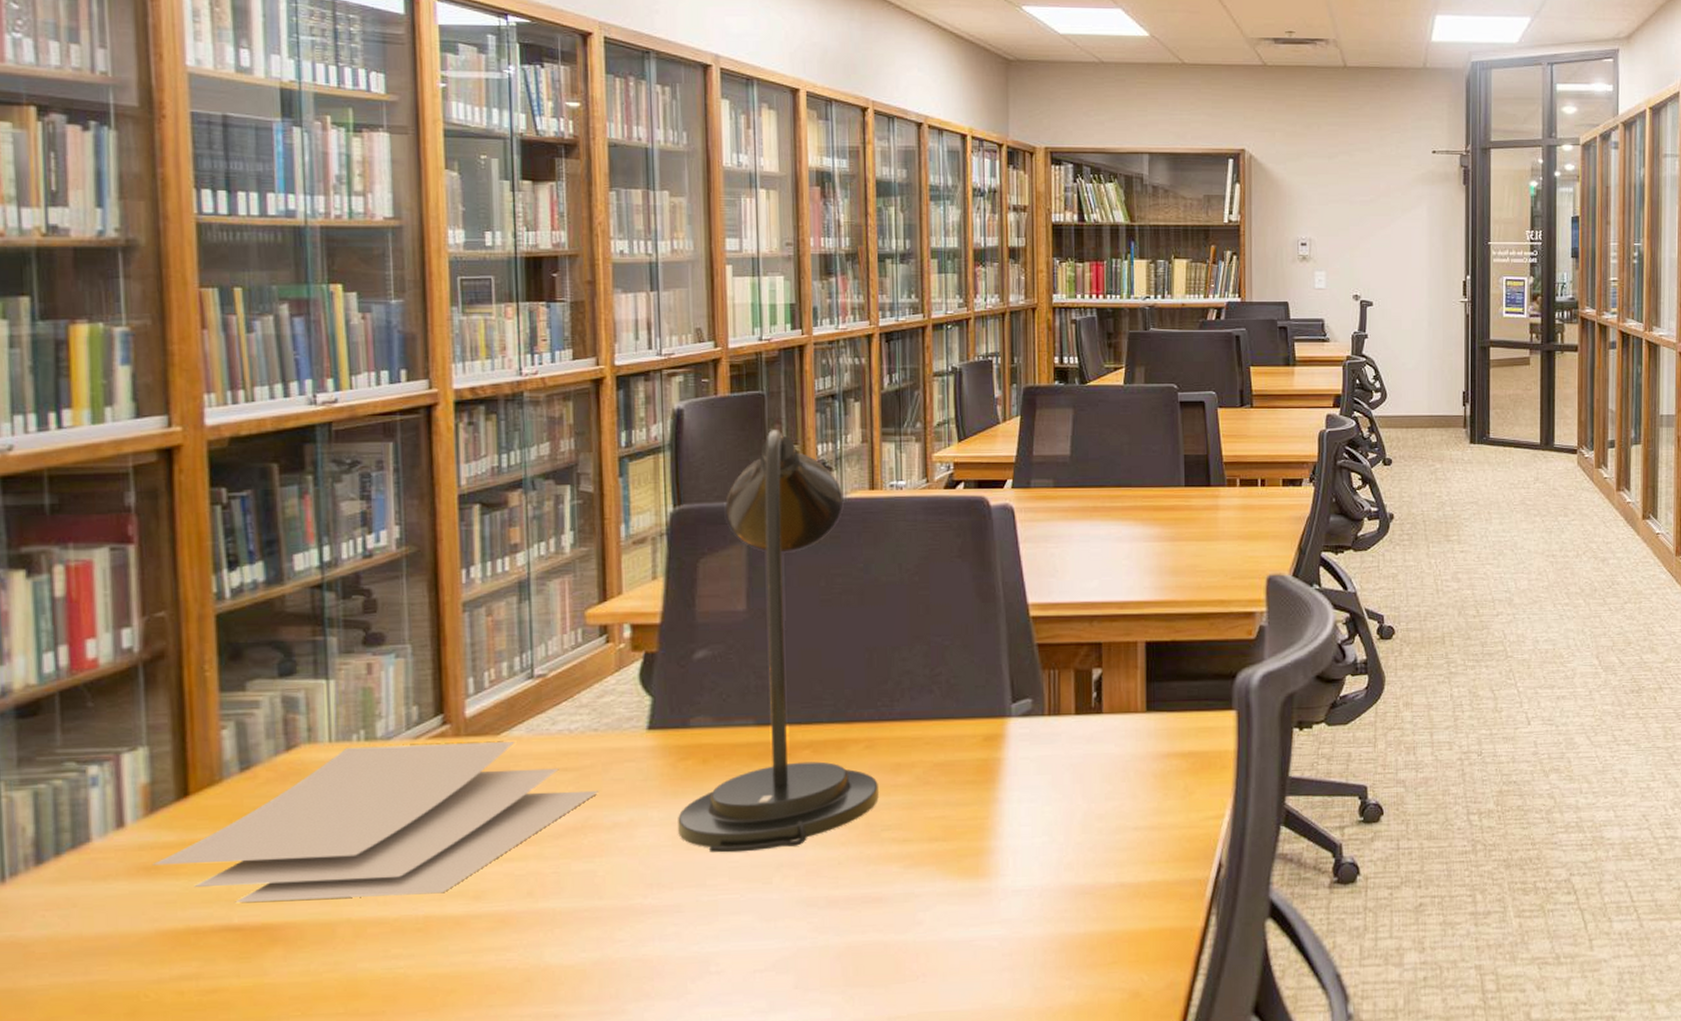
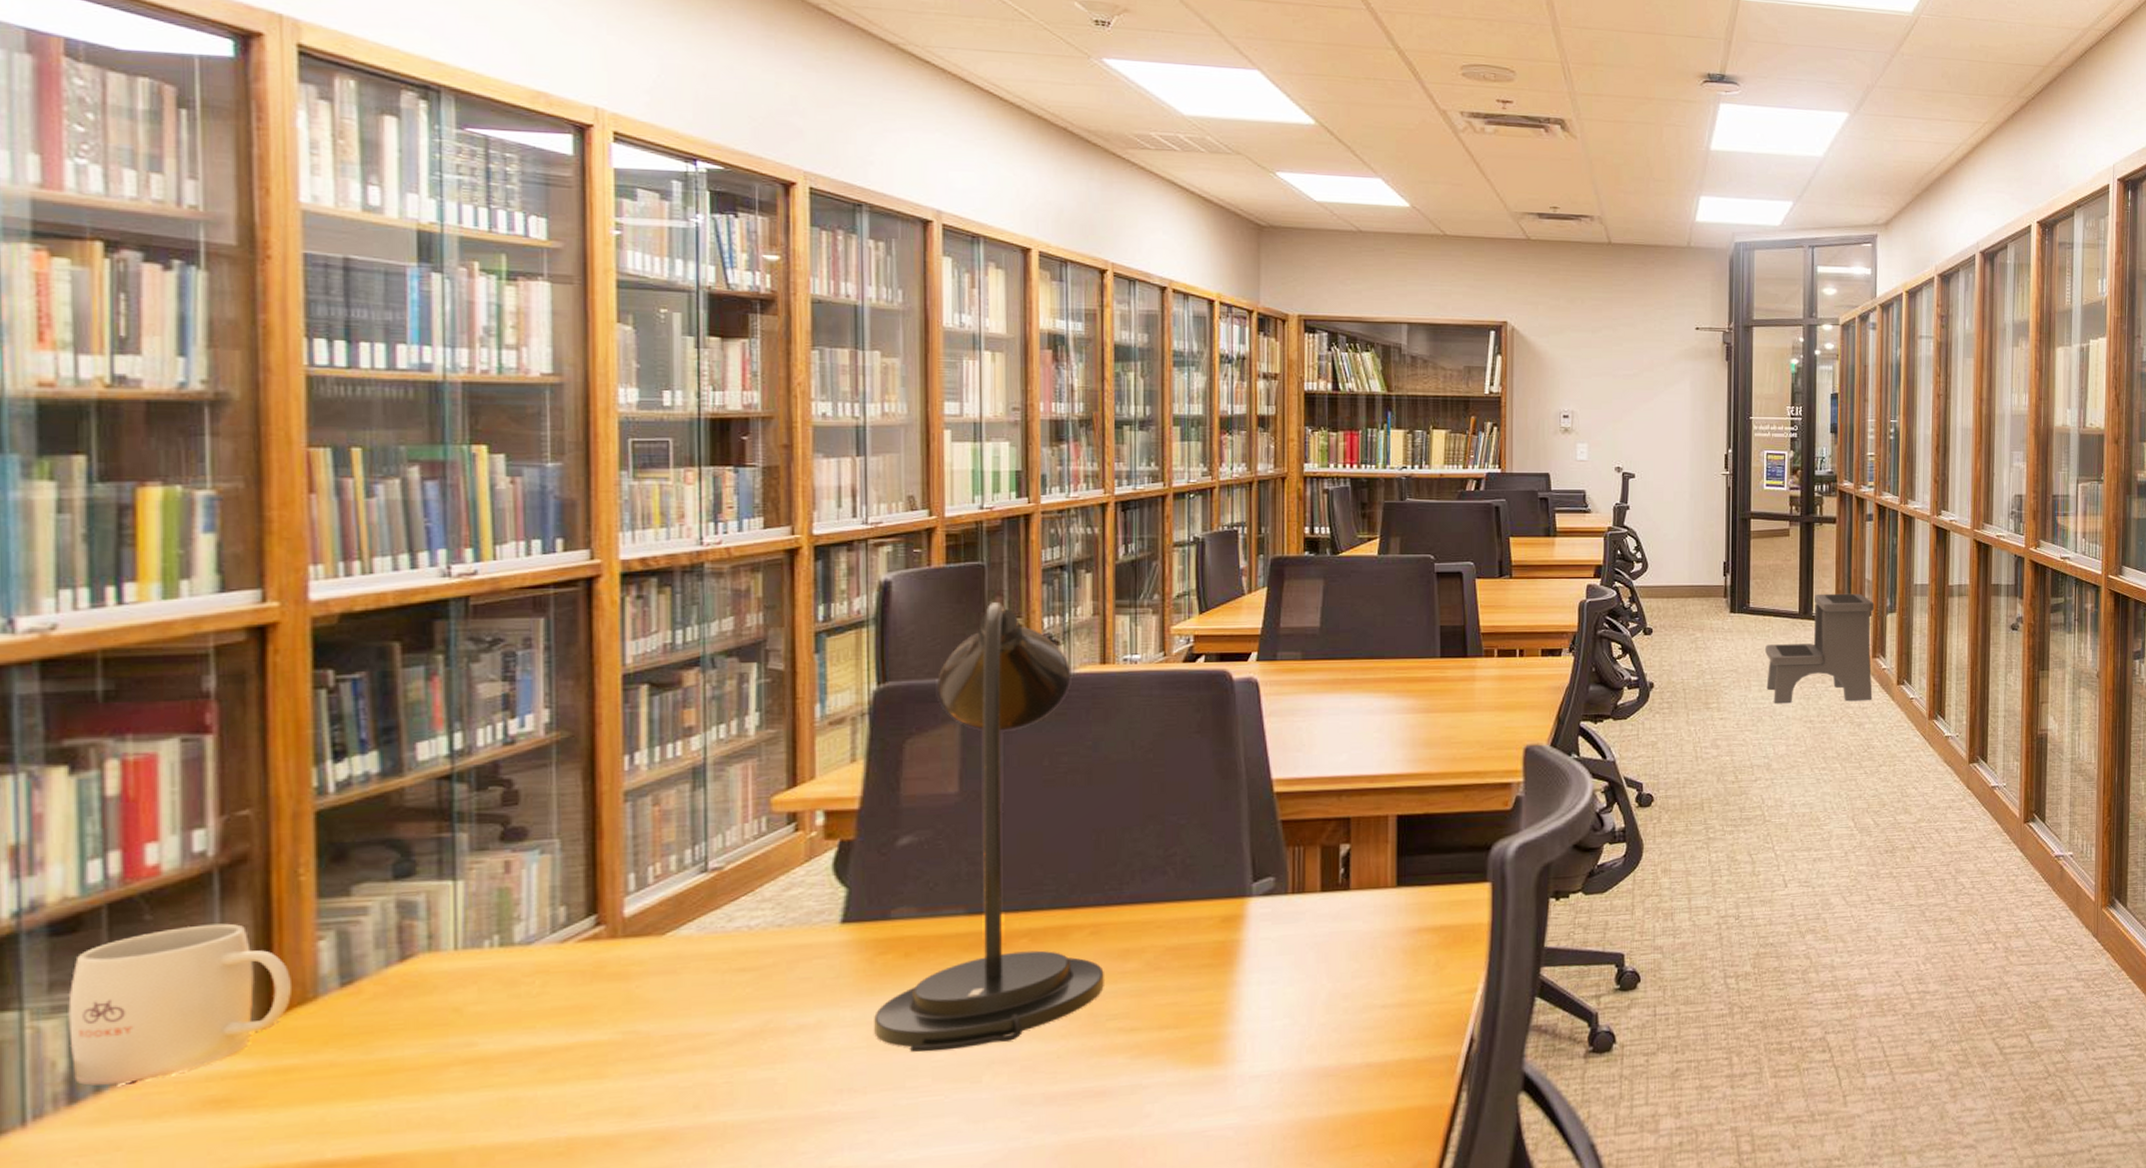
mug: none [33,712,203,850] -> present [68,923,293,1086]
papers: present [153,742,598,902] -> none [223,942,781,1135]
step stool: none [1506,424,1618,538] -> present [1765,593,1875,704]

